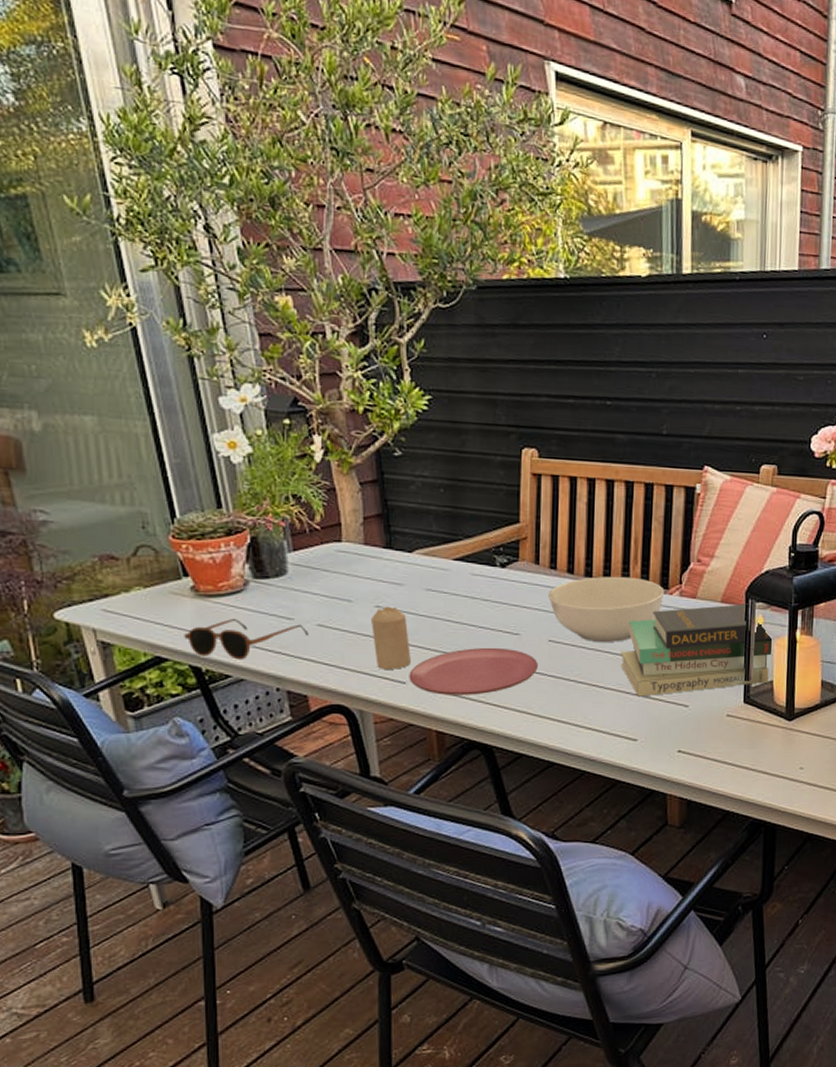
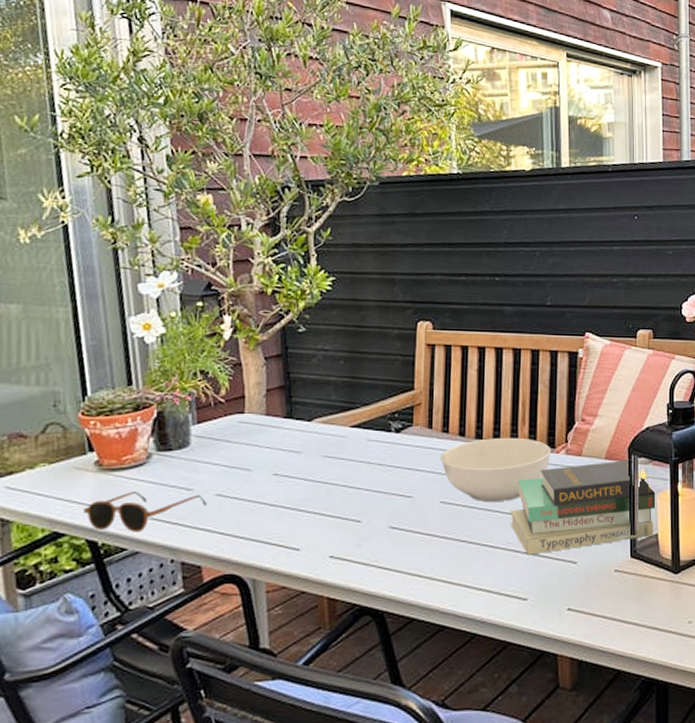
candle: present [371,606,411,669] -> none [268,474,306,536]
plate: present [409,647,538,695] -> none [303,510,430,560]

